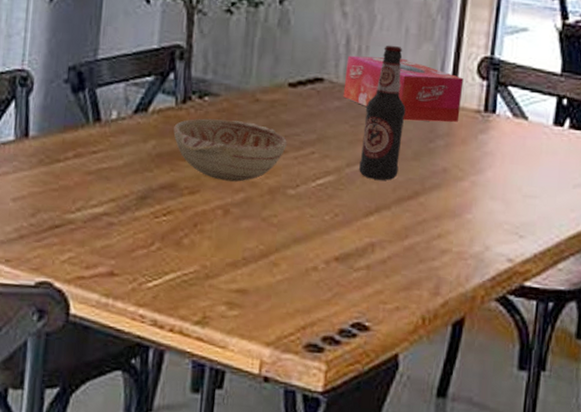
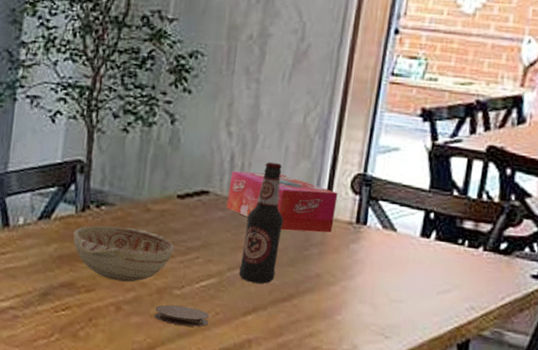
coaster: none [266,206,328,231] -> present [153,305,210,327]

